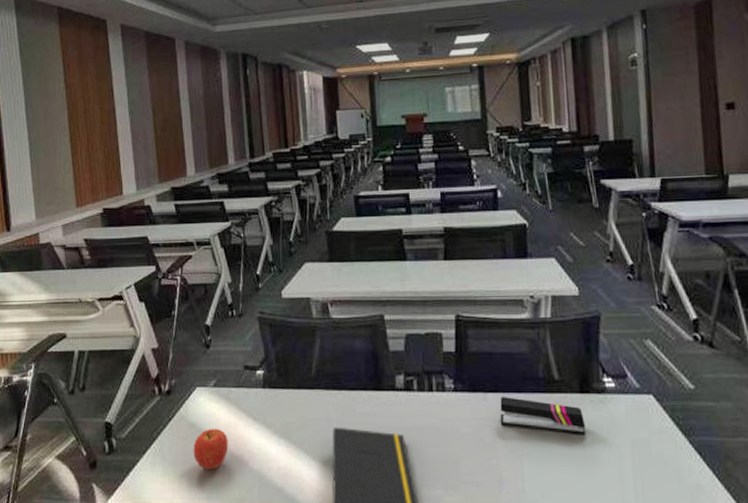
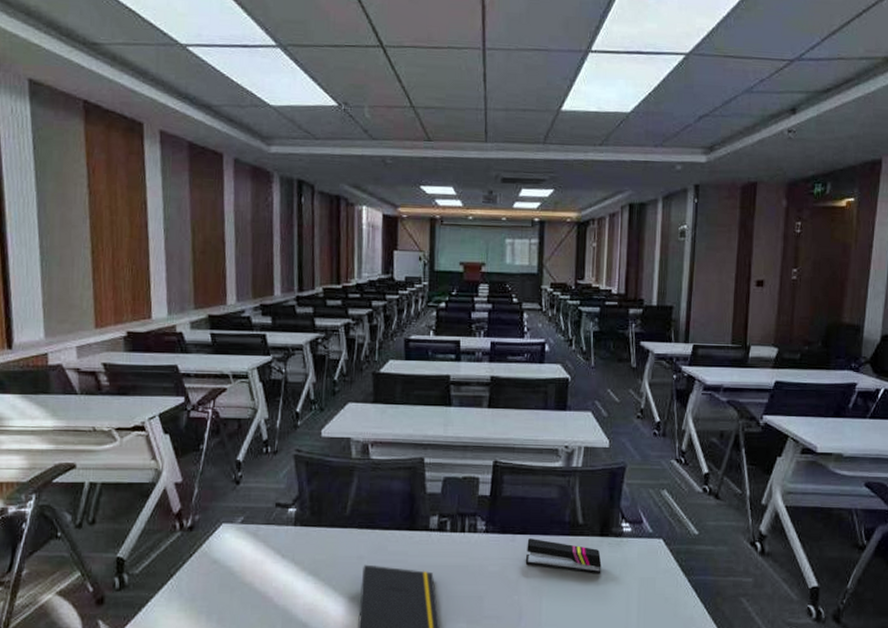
fruit: present [193,429,228,470] -> none [214,565,253,606]

